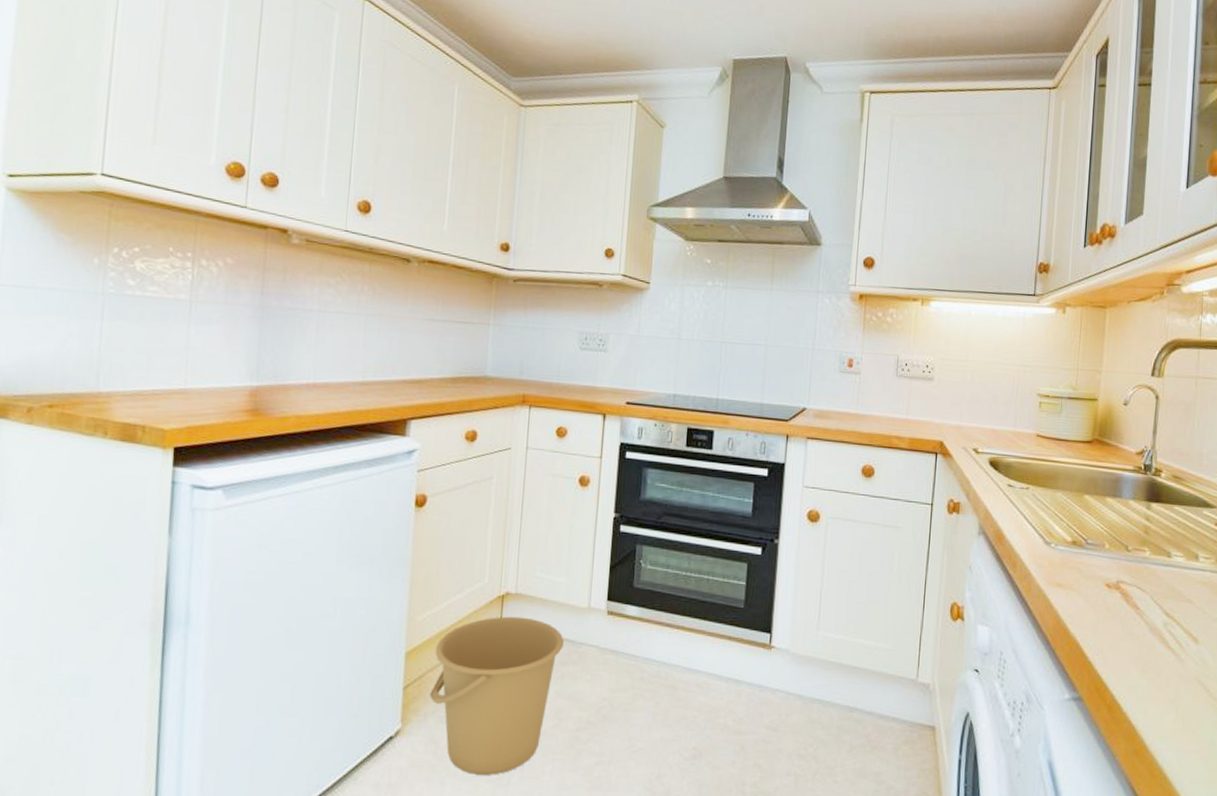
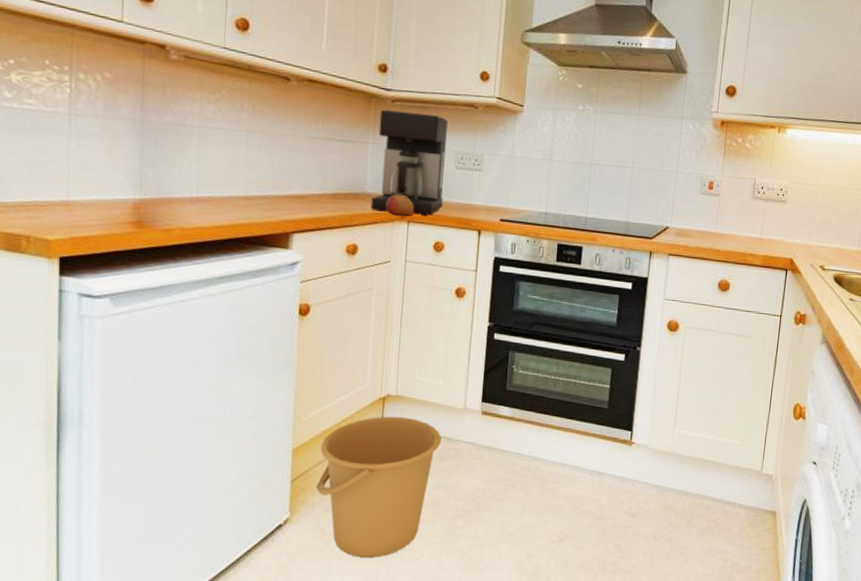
coffee maker: none [491,289,571,399] -> present [371,109,448,215]
fruit: none [506,378,536,401] -> present [385,195,414,217]

